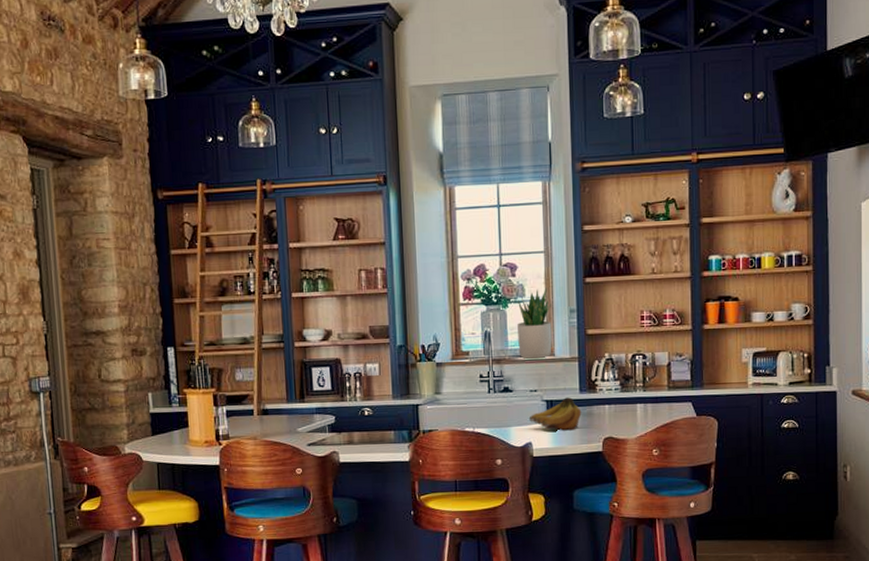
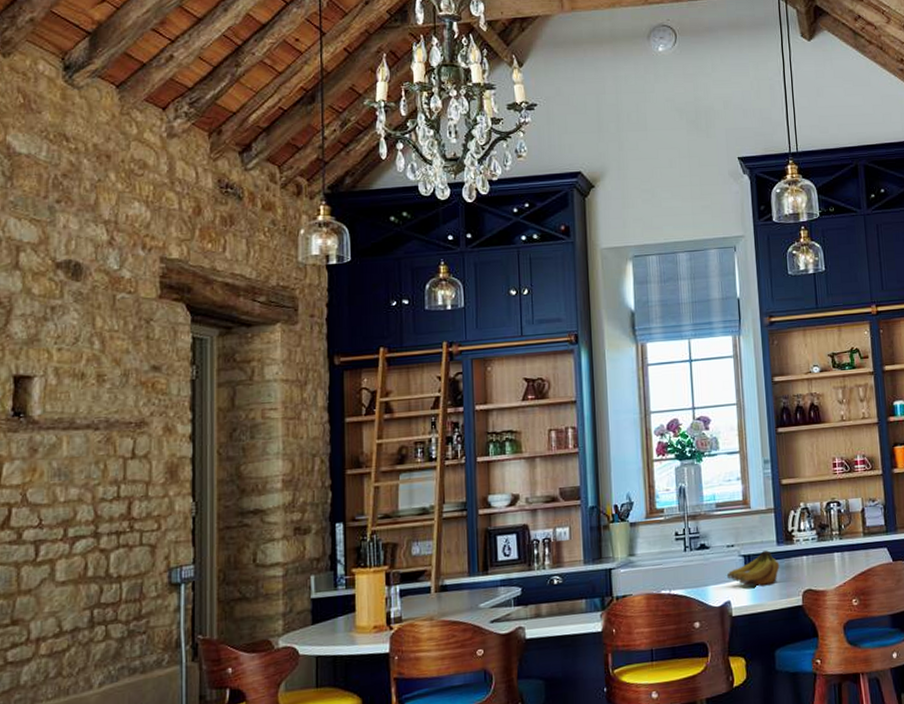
planter: present [517,289,552,359] -> none [711,440,748,513]

